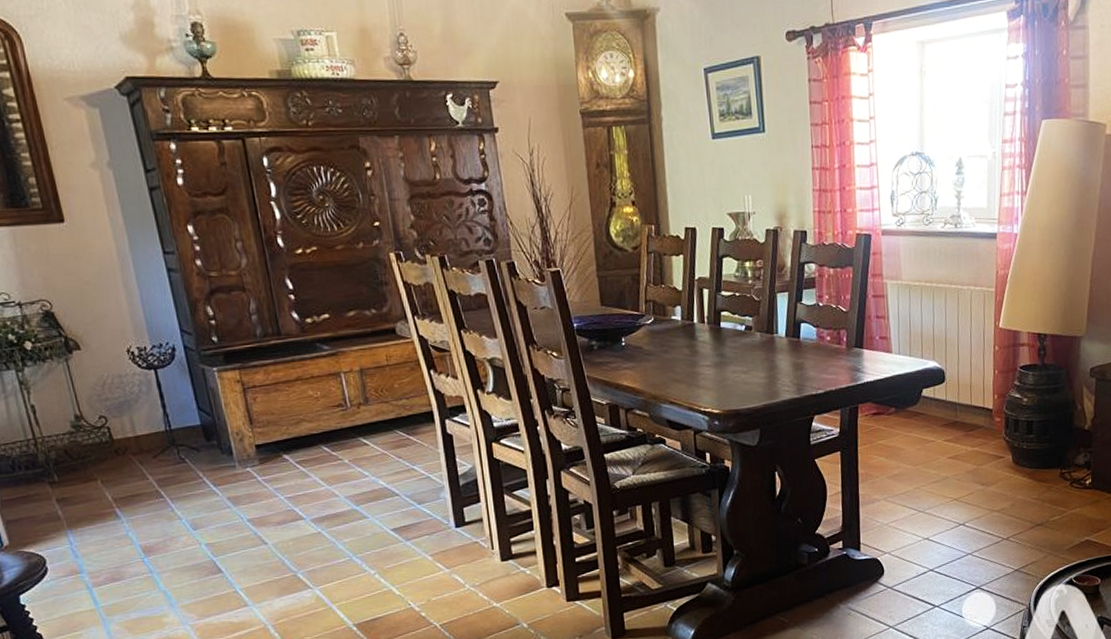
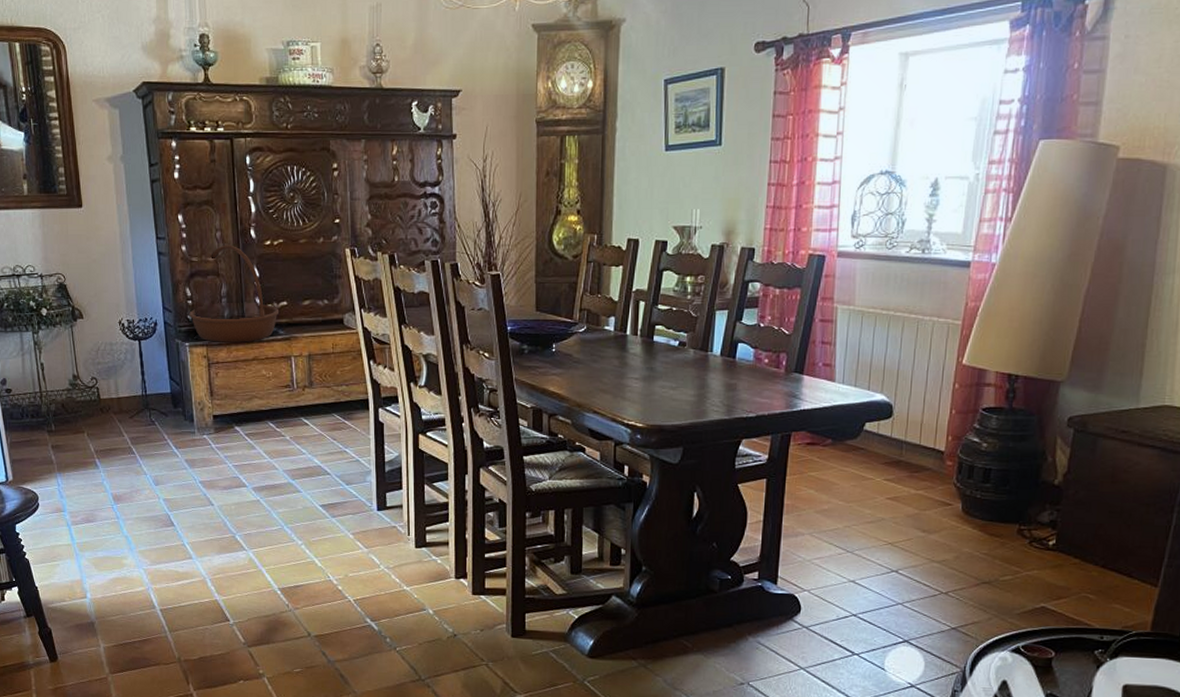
basket: none [213,255,322,365] -> present [189,245,280,344]

